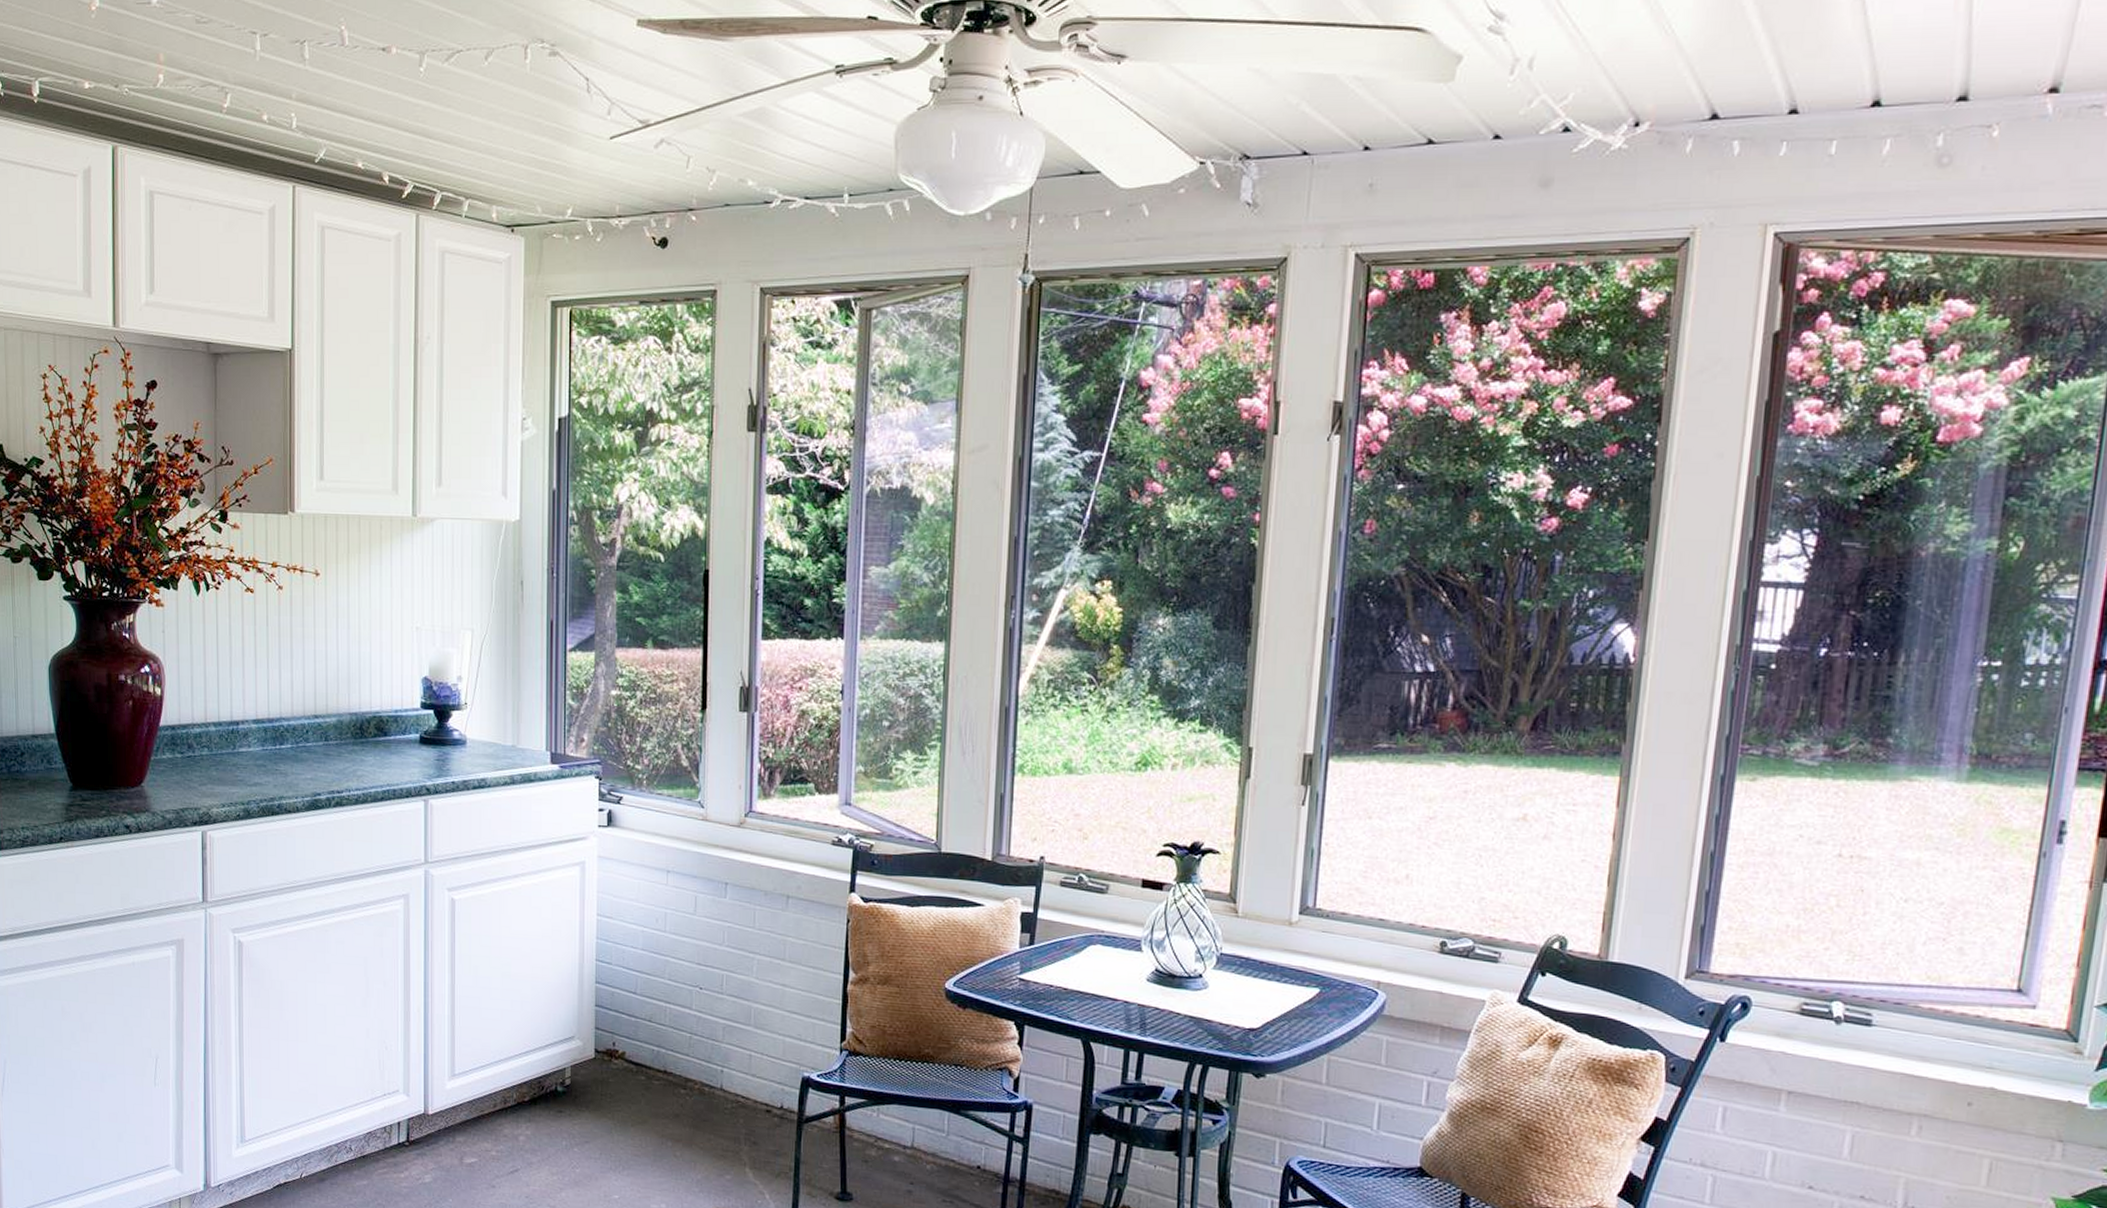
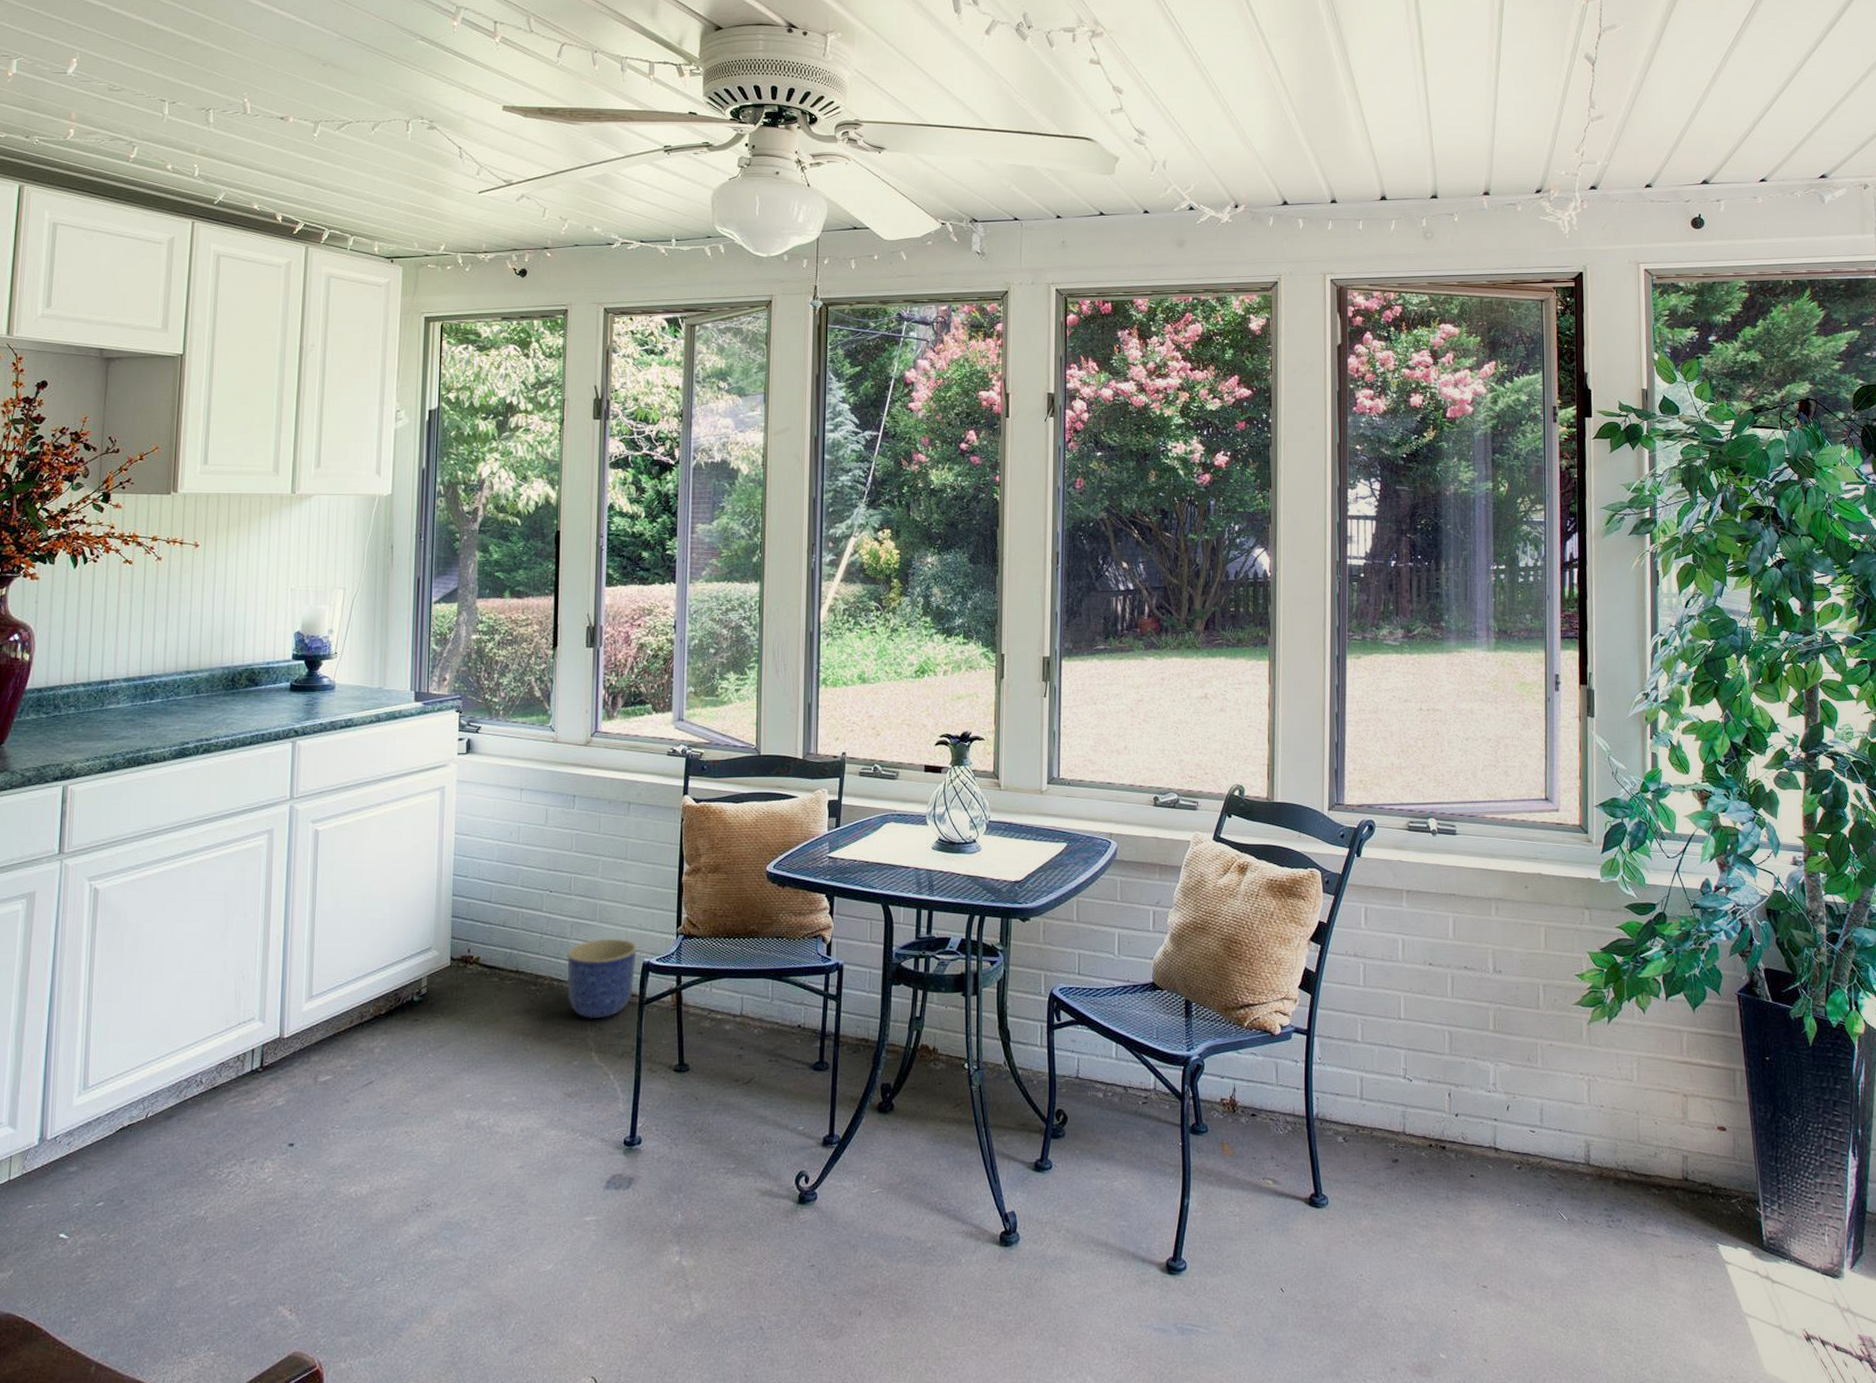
planter: none [718,1046,797,1133] -> present [567,938,638,1019]

